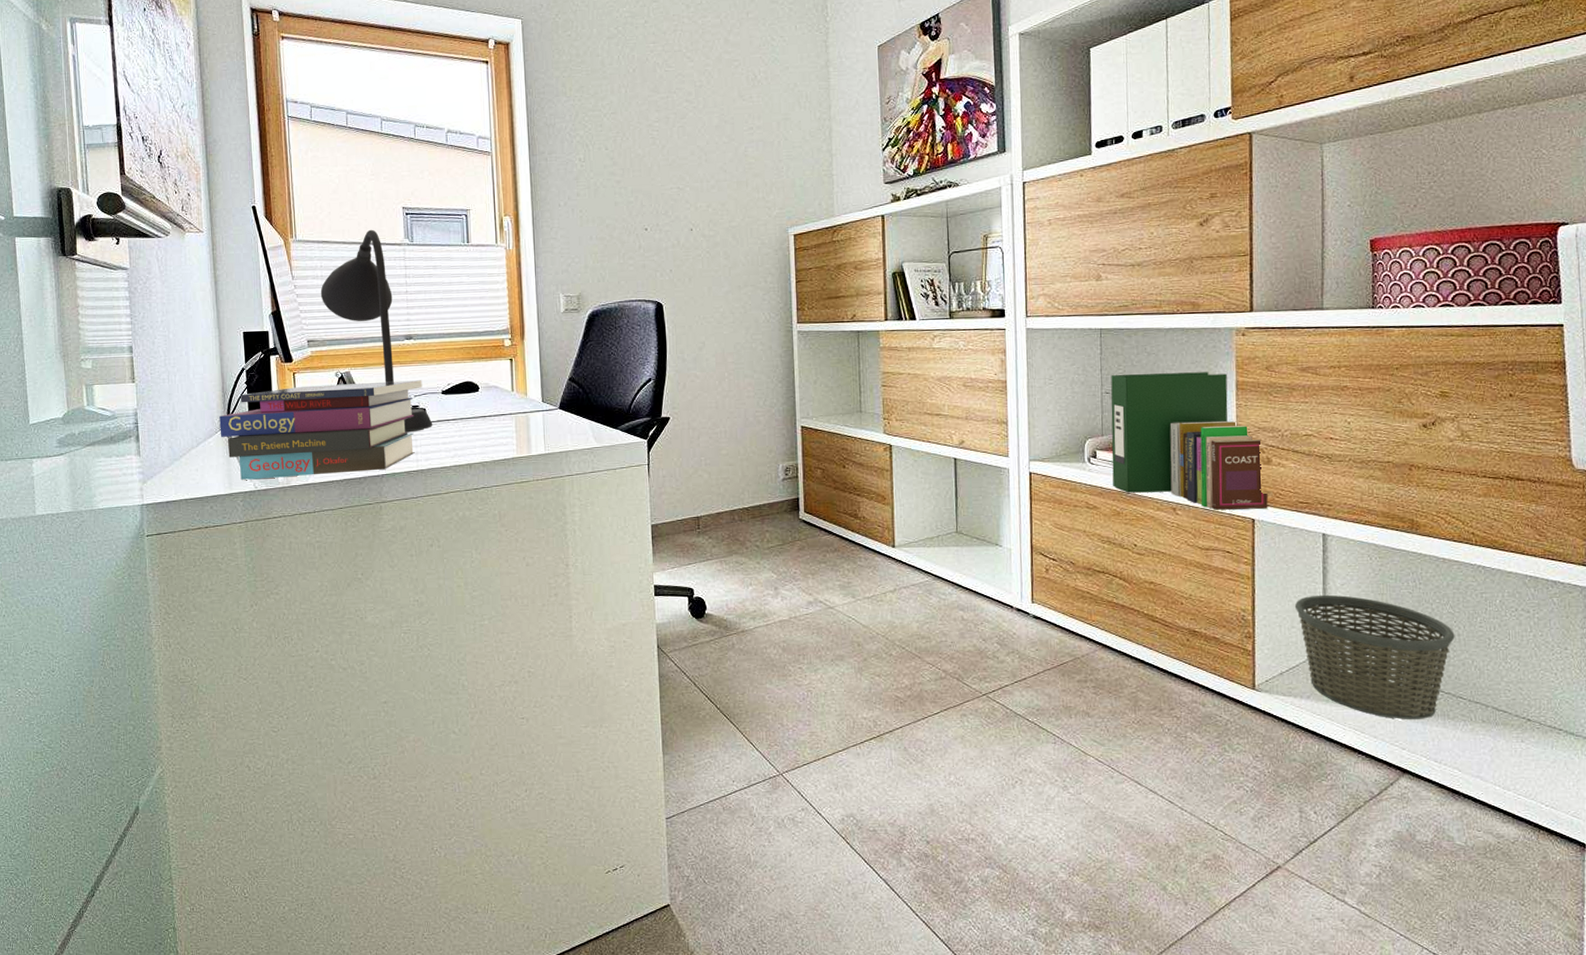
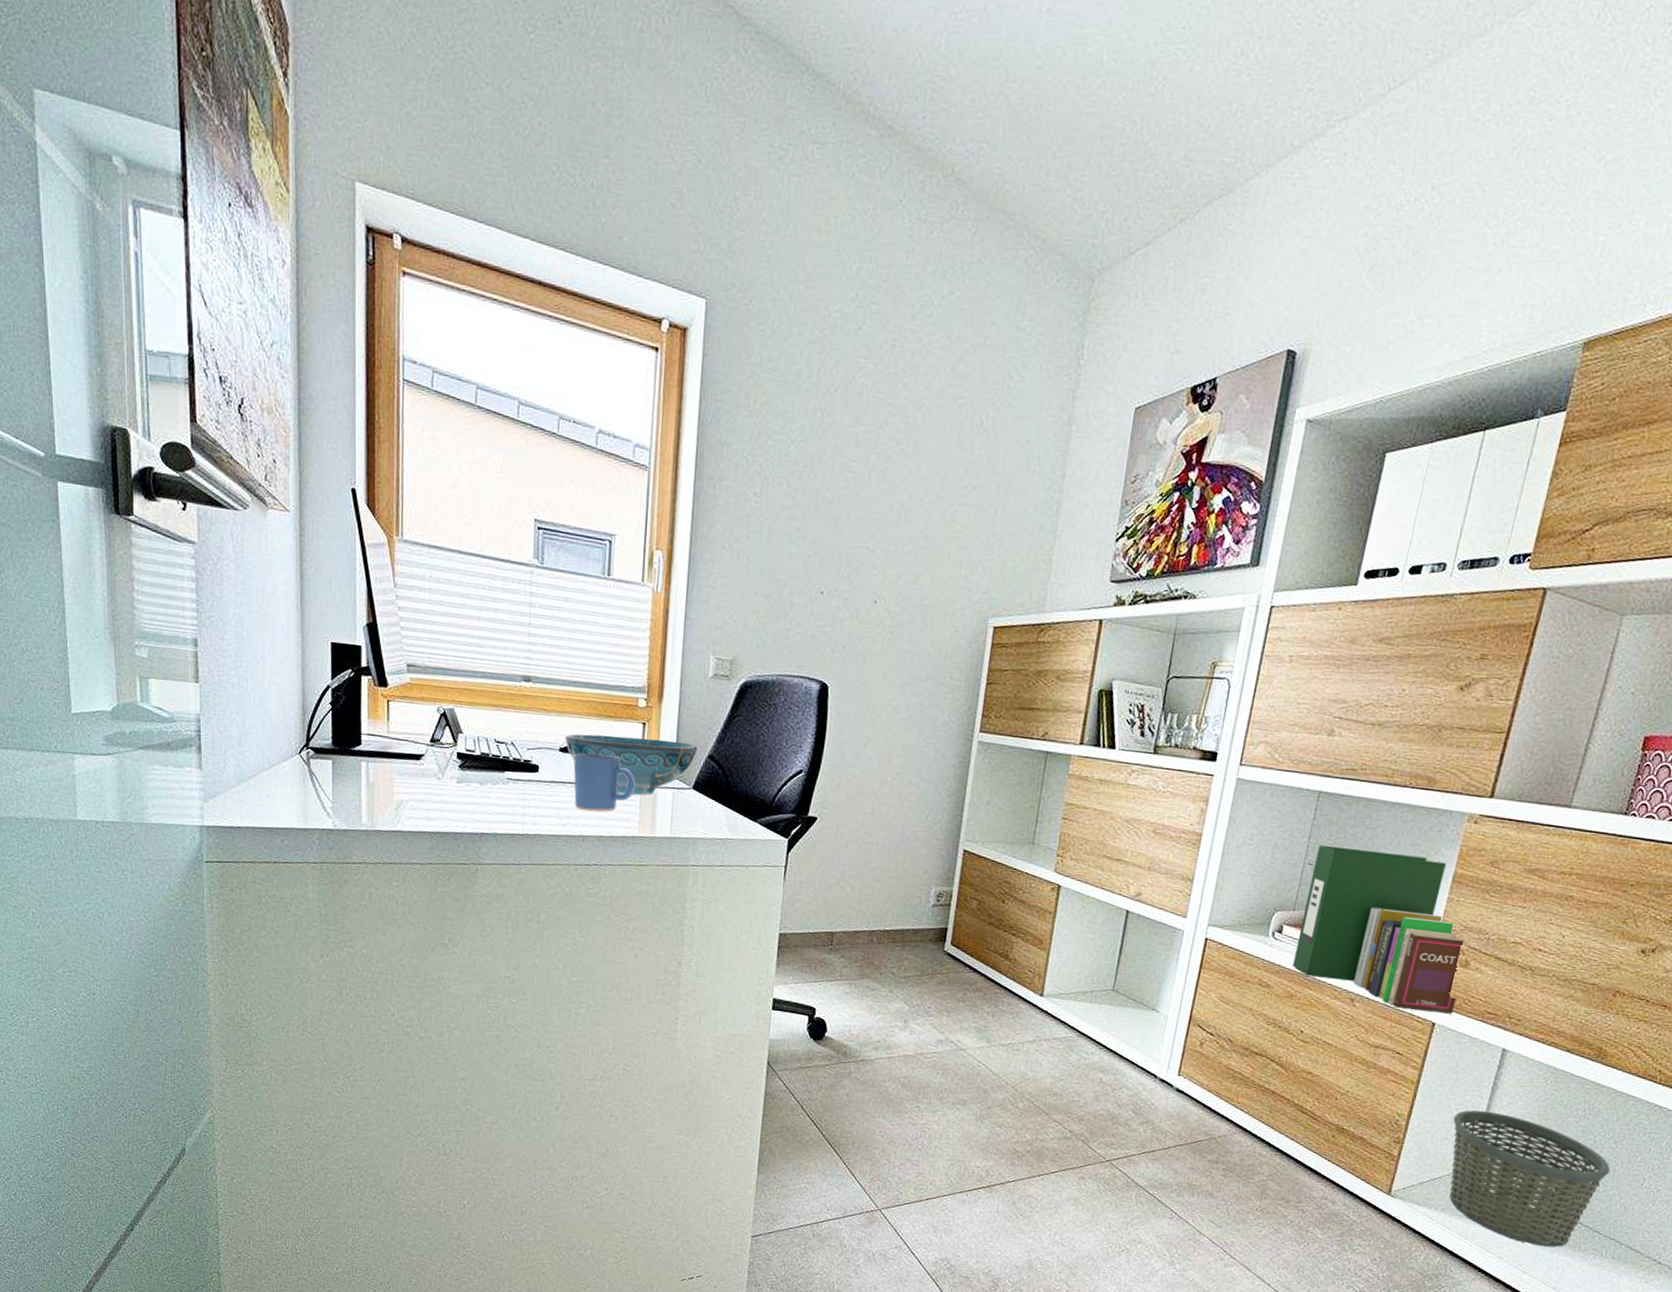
books: present [219,380,422,480] -> none [297,715,538,828]
desk lamp: present [320,229,433,433] -> none [426,540,546,791]
decorative bowl: none [445,370,559,424] -> present [564,734,697,796]
mug: none [455,390,510,442] -> present [573,752,635,812]

